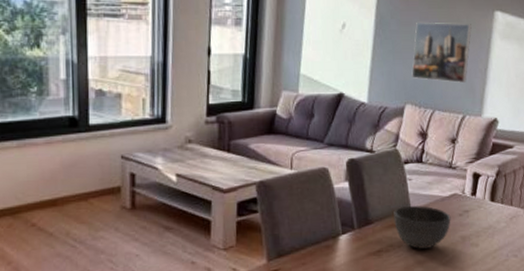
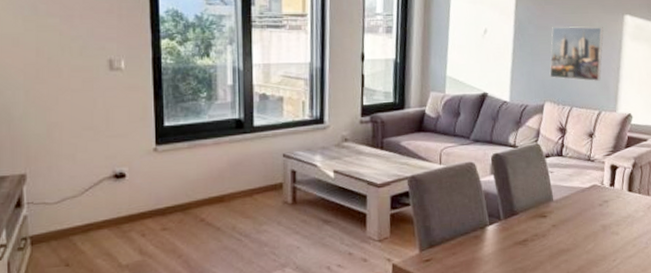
bowl: present [394,205,451,249] -> none [537,196,592,238]

